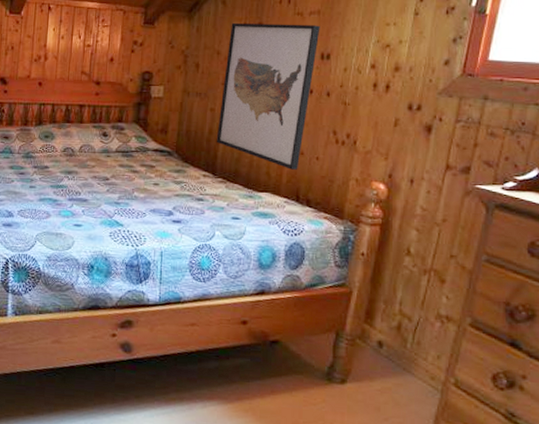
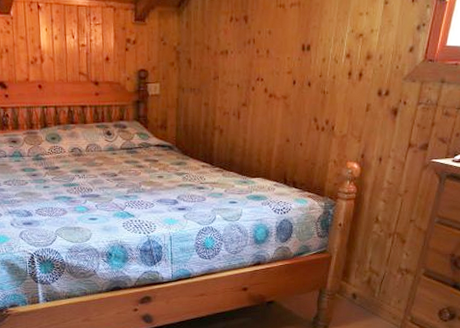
wall art: present [216,24,320,170] -> none [211,16,301,156]

